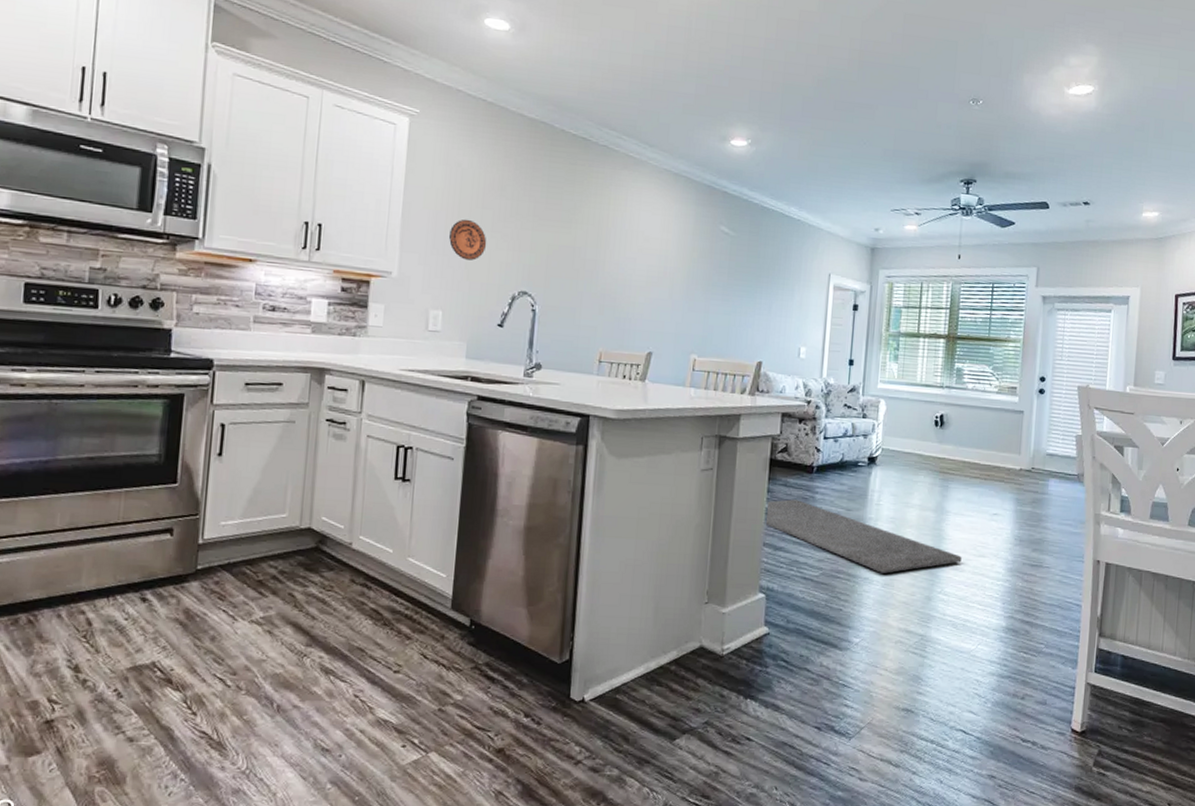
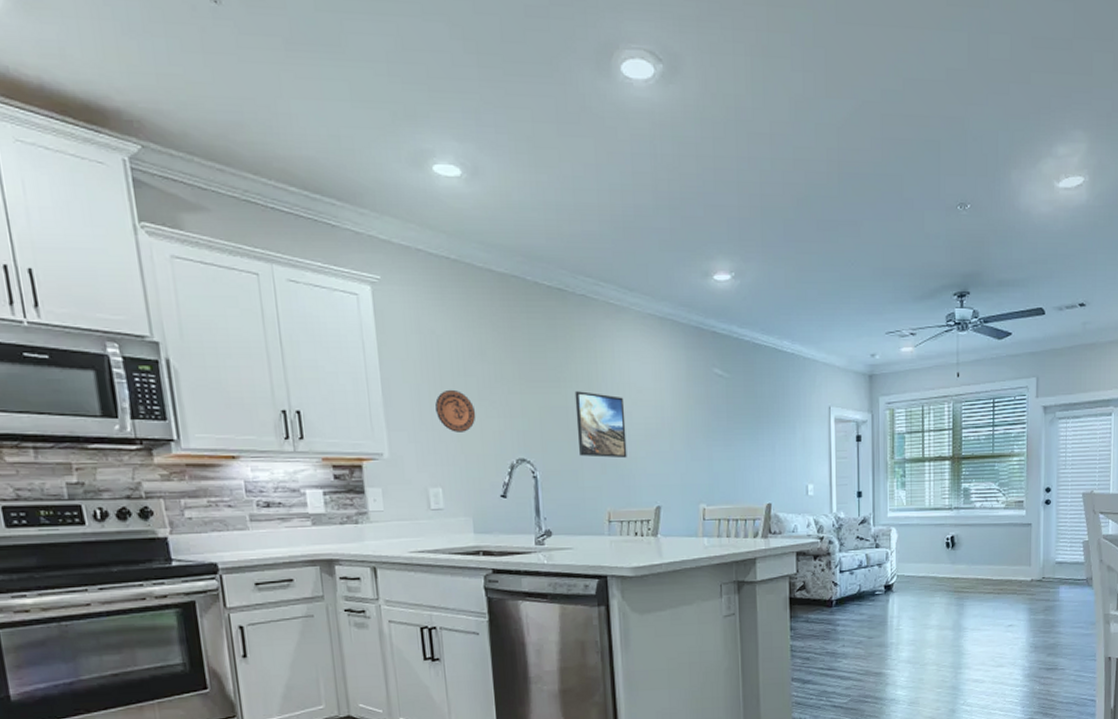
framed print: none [580,233,631,302] -> present [574,391,627,459]
rug: present [765,499,962,573] -> none [791,634,981,693]

